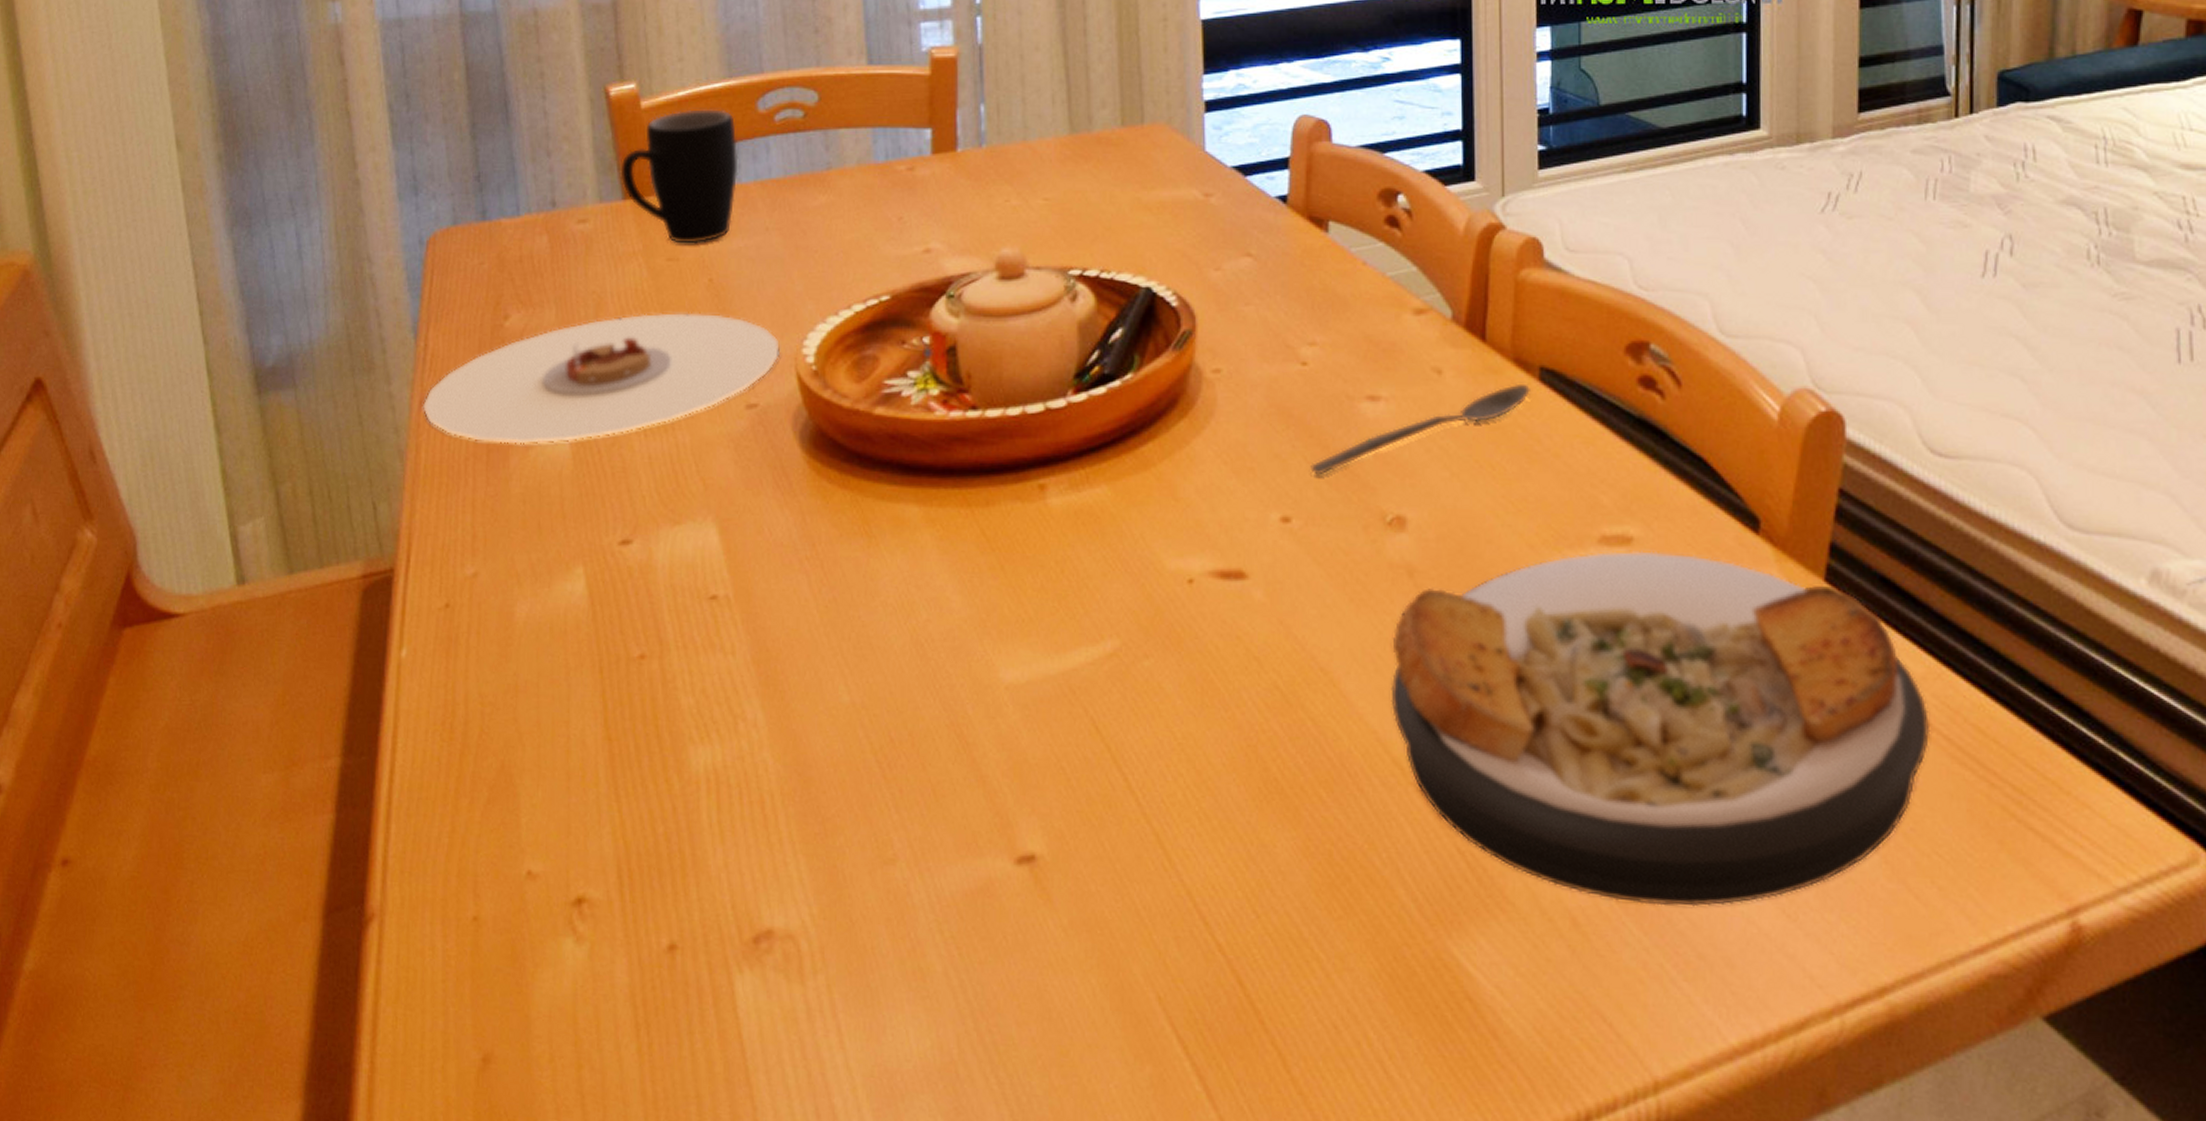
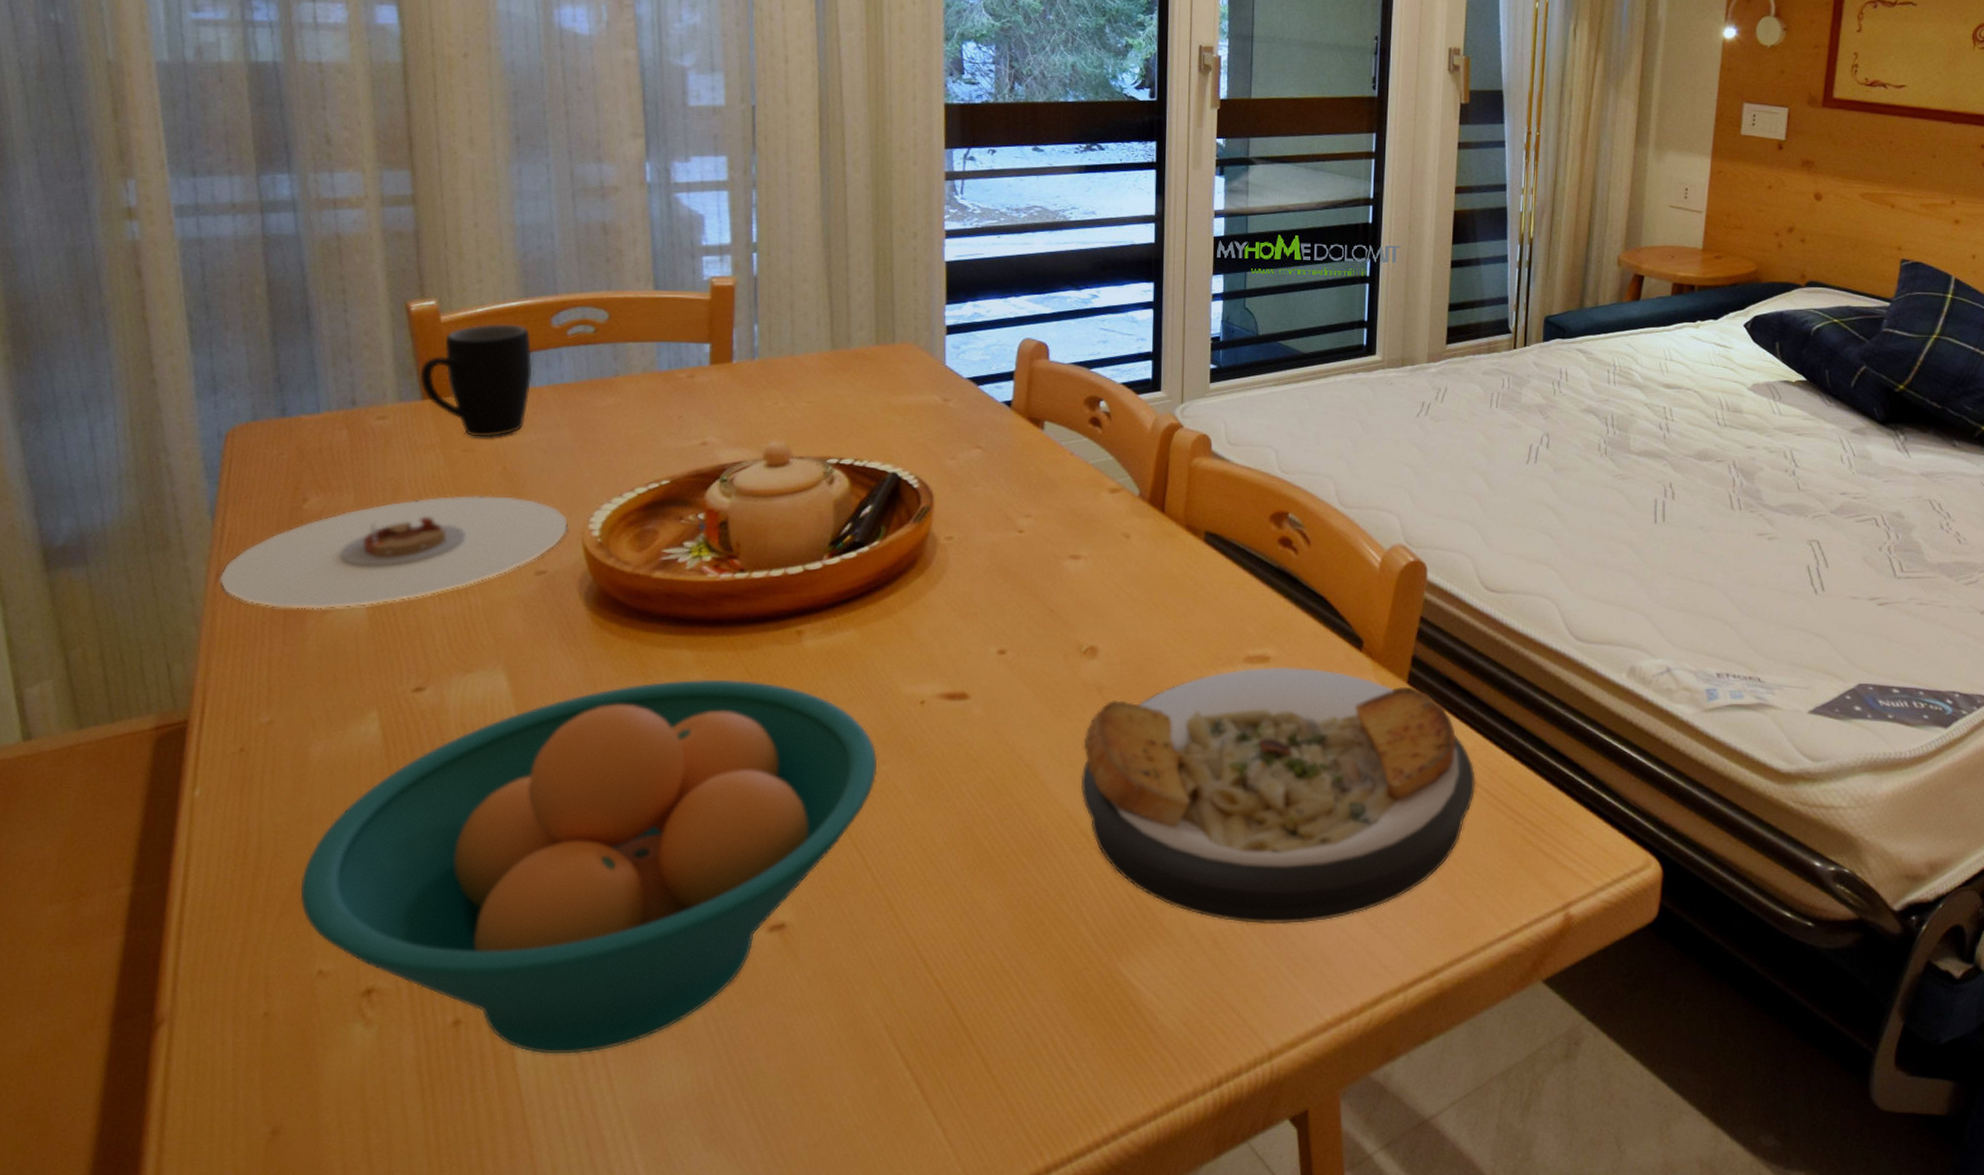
fruit bowl: none [507,541,1139,999] -> present [300,679,878,1054]
spoon: present [1310,383,1530,476] -> none [1023,544,1197,617]

